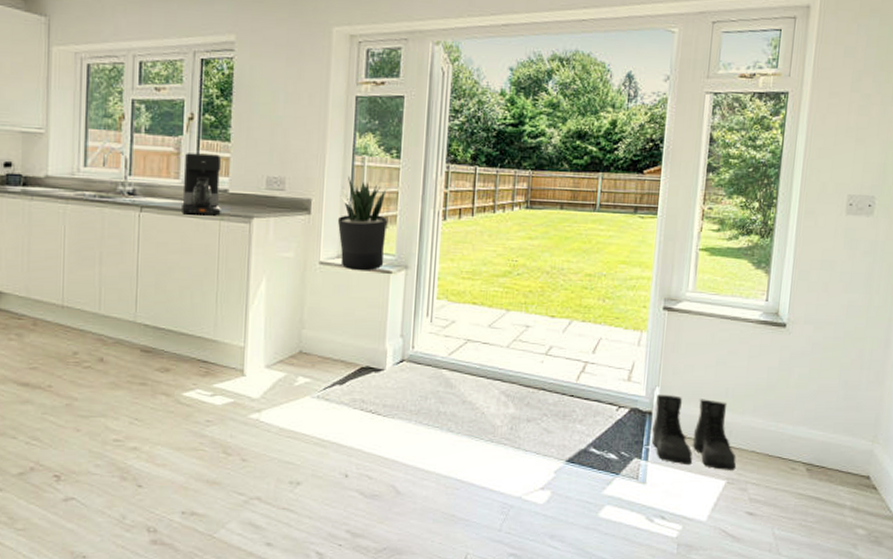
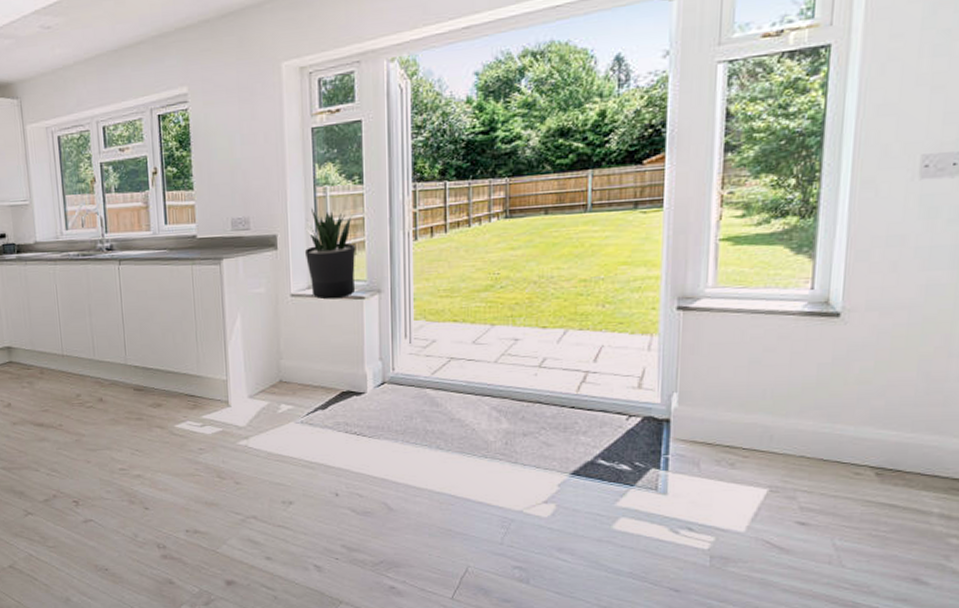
coffee maker: present [180,153,222,216] -> none [153,203,192,263]
boot: present [651,395,737,470] -> none [671,400,780,478]

